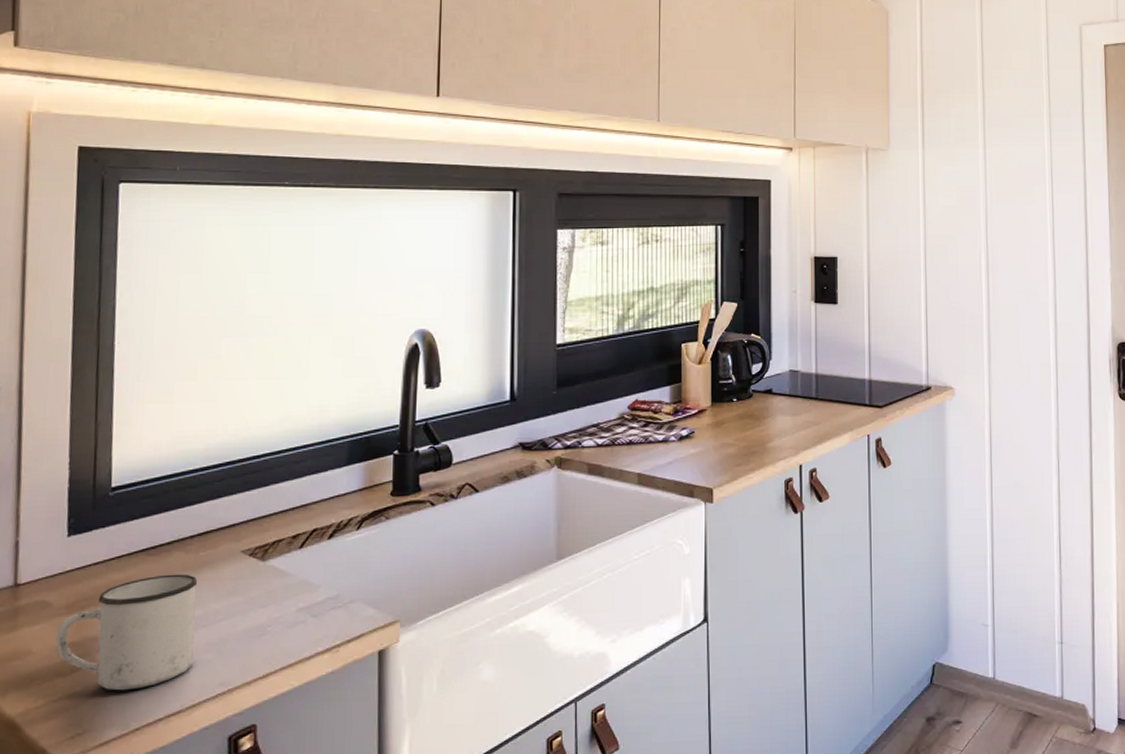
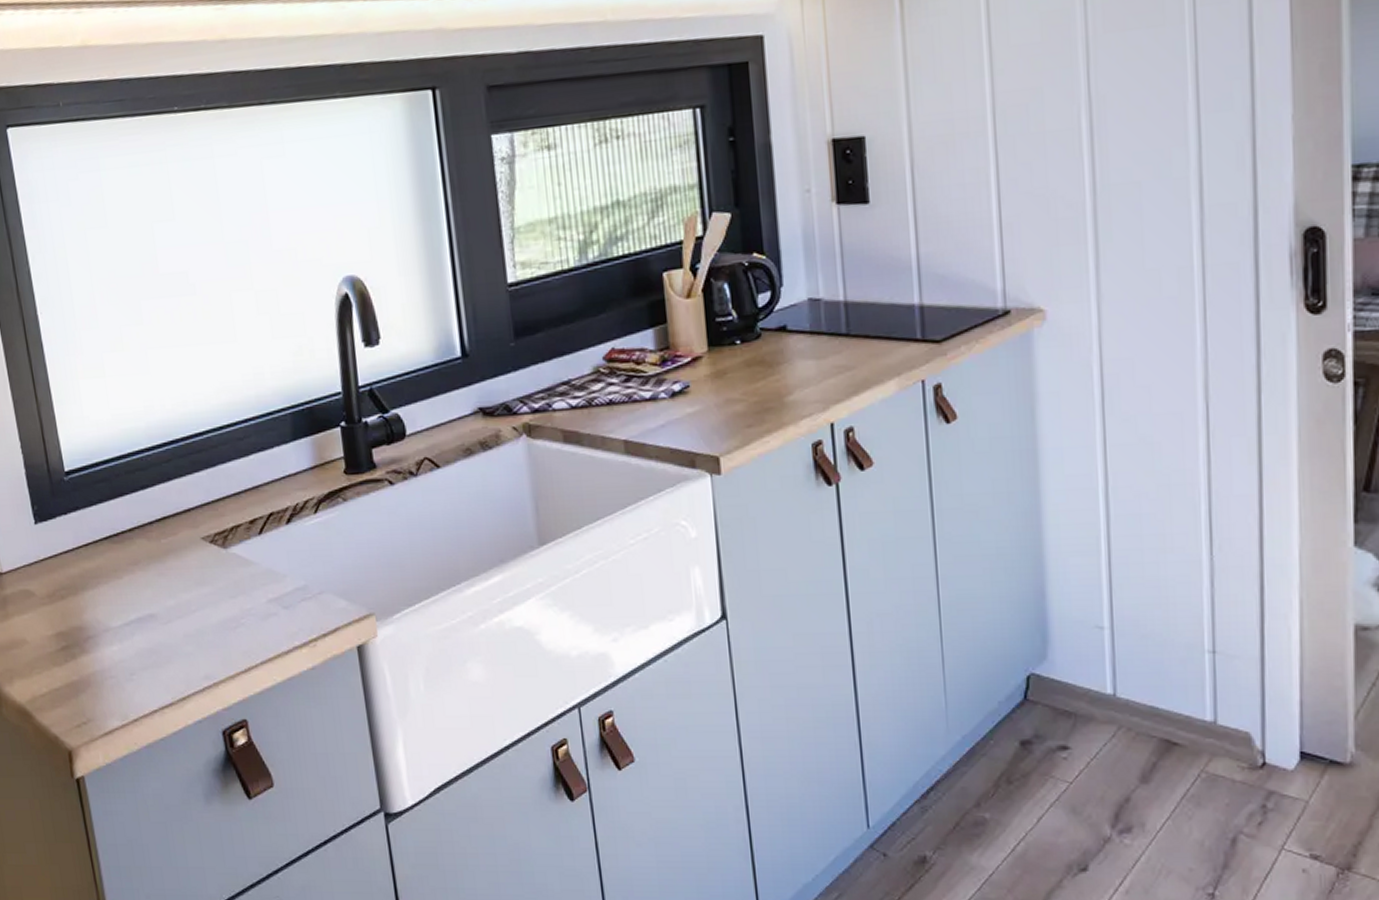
mug: present [55,574,197,691] -> none [44,562,177,682]

